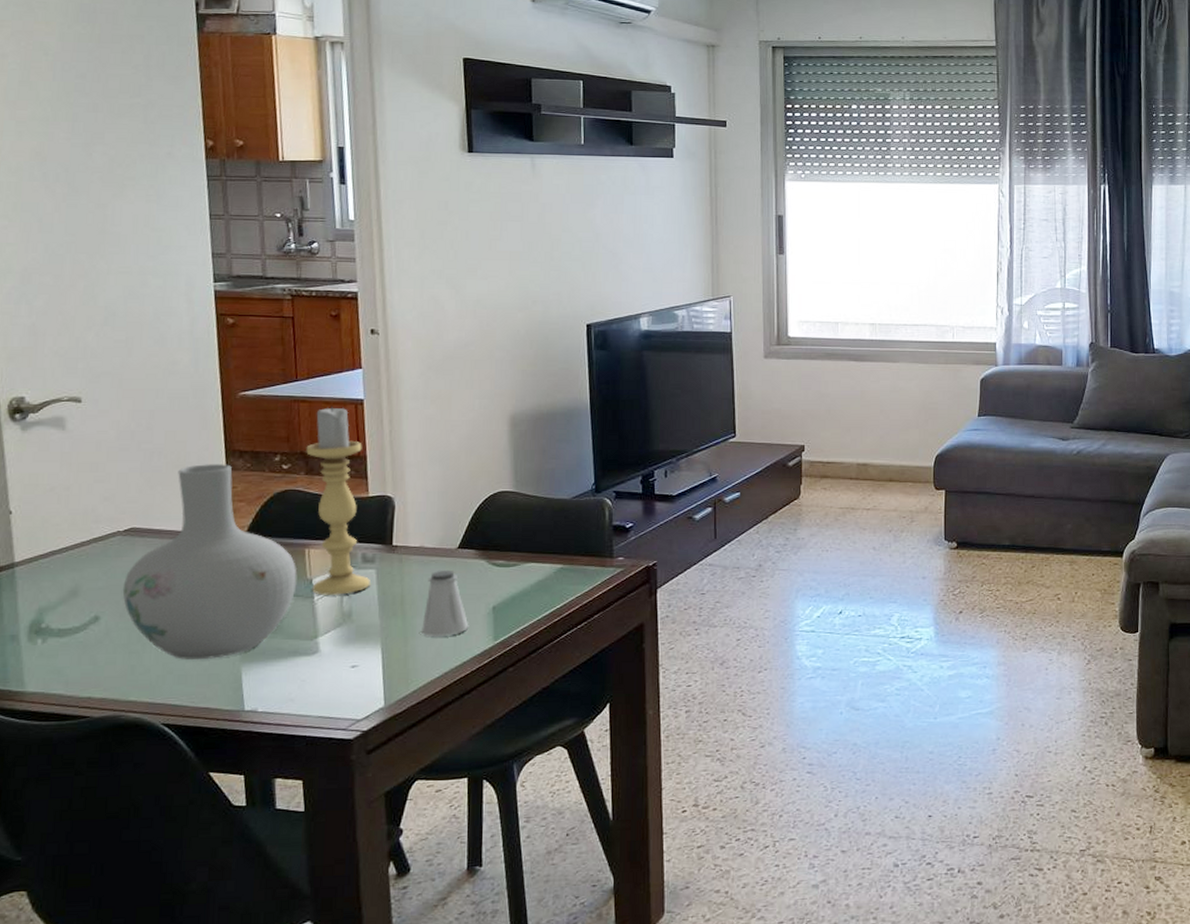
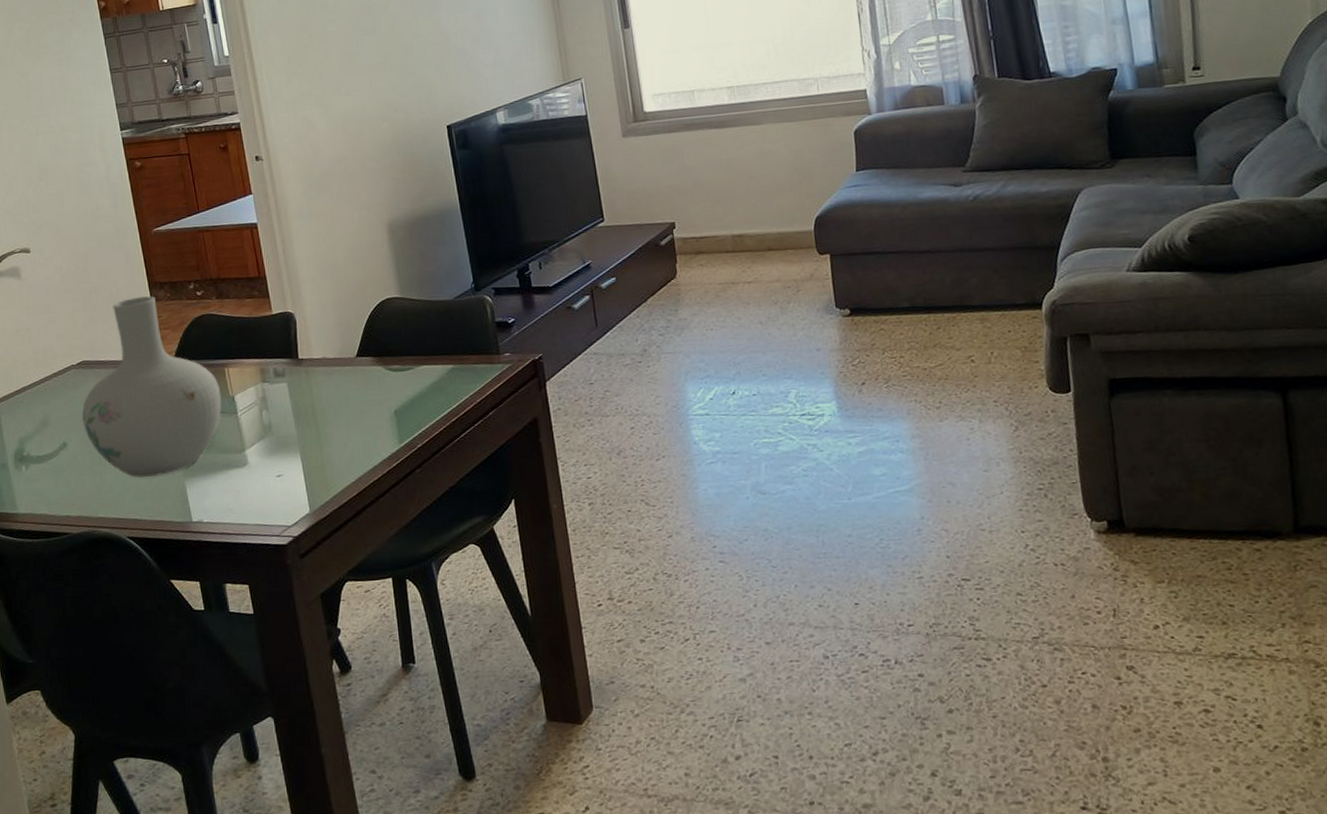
candle holder: present [306,406,370,595] -> none [214,232,284,411]
saltshaker: present [421,569,469,636] -> none [333,378,376,443]

